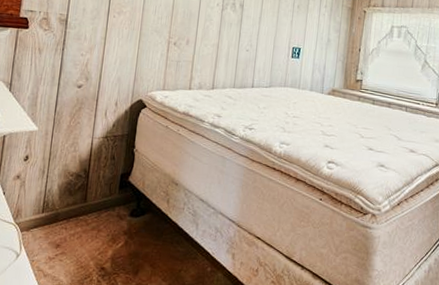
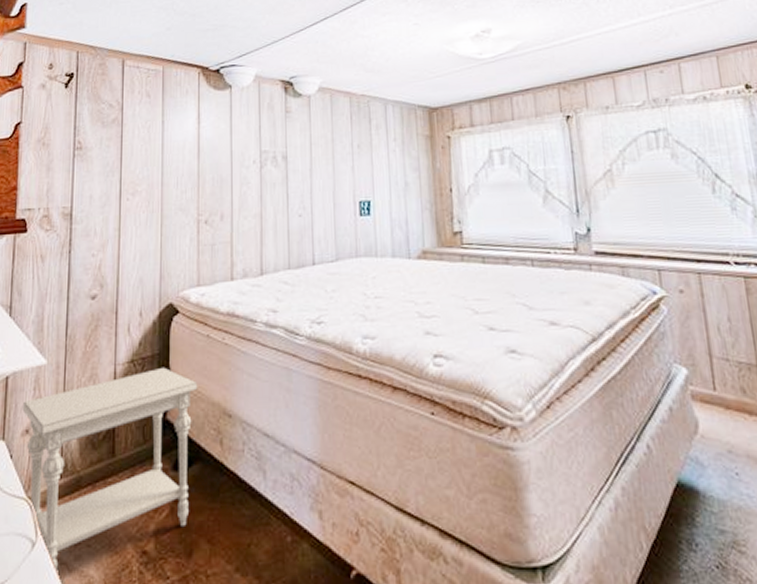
side table: none [15,144,155,276] -> present [22,367,198,572]

